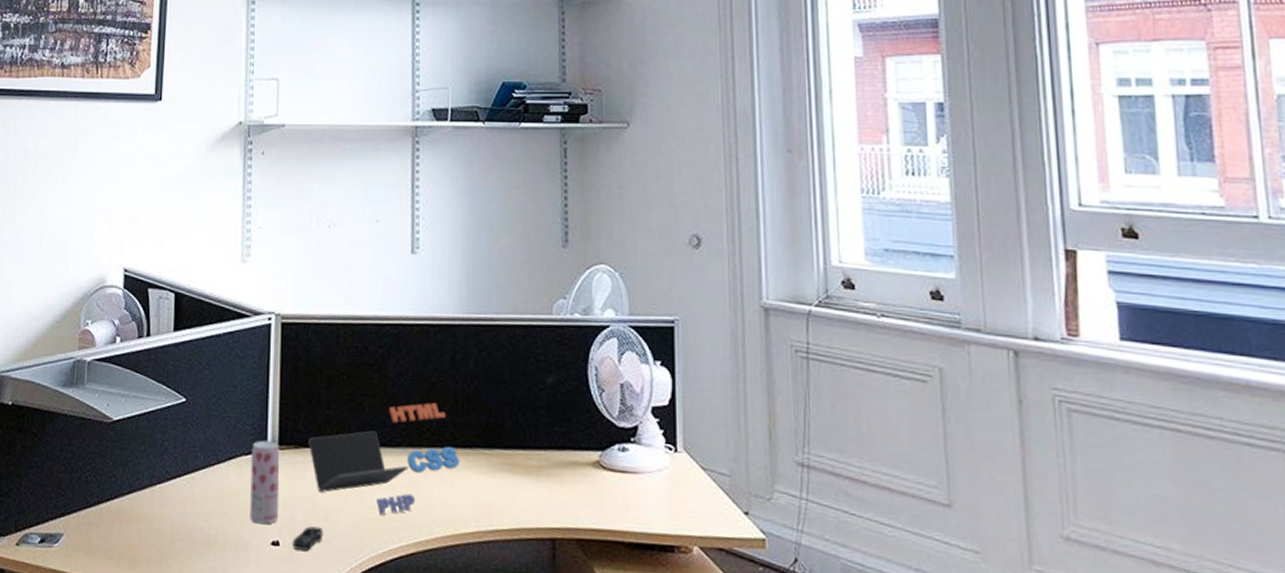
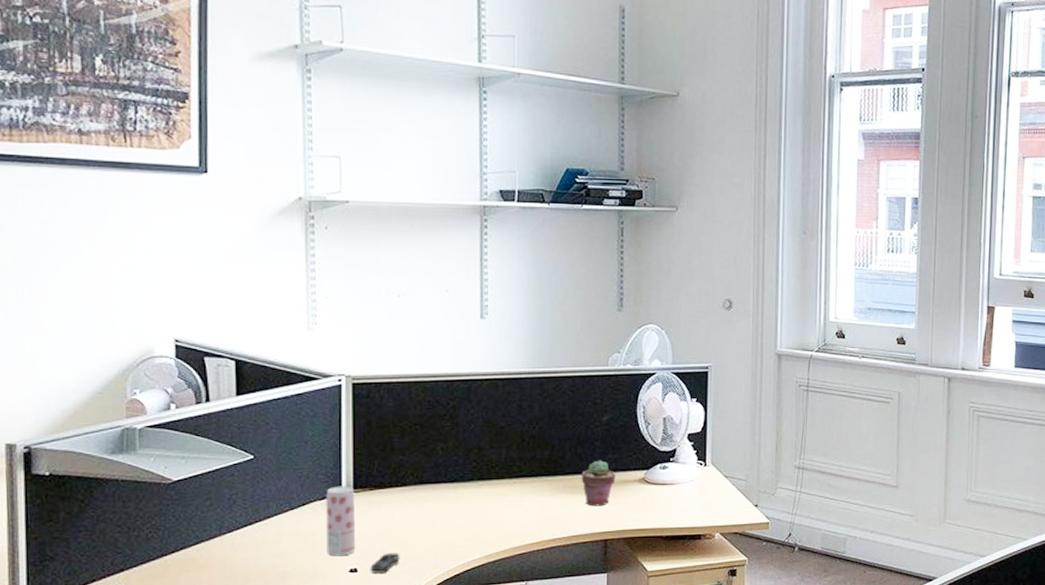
laptop: present [308,403,460,515] -> none [383,443,526,537]
potted succulent: none [523,433,564,493] -> present [581,460,616,506]

